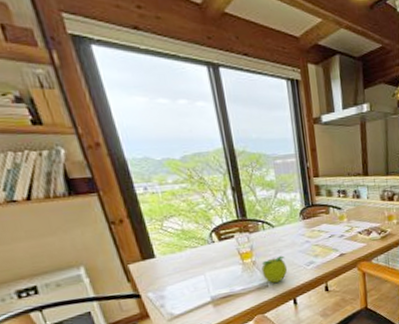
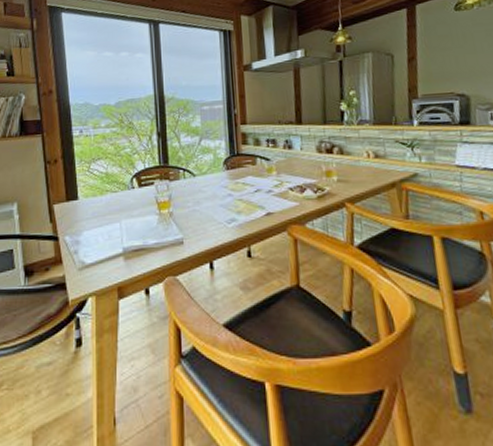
fruit: present [261,255,288,283] -> none [178,209,206,240]

